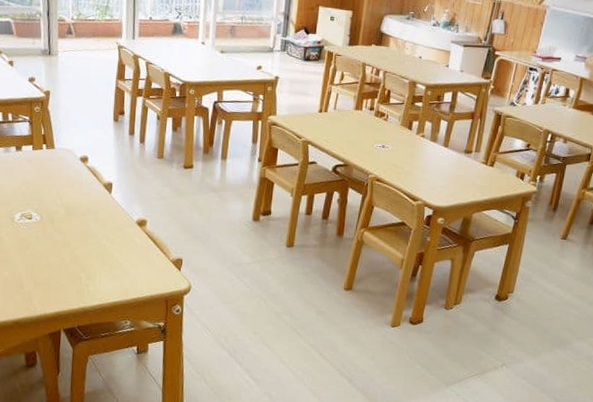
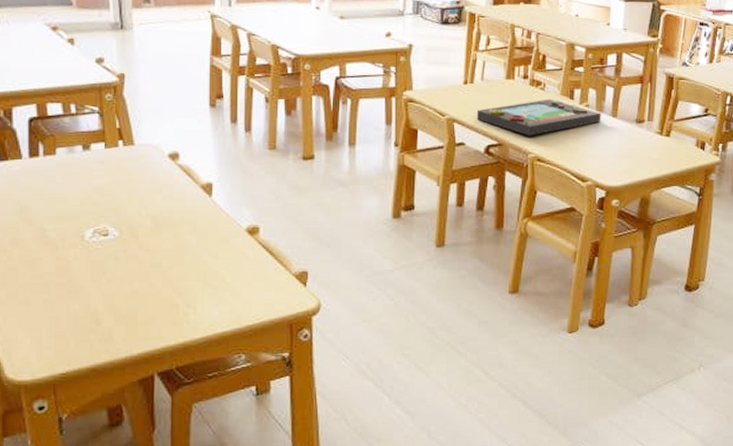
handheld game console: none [327,128,435,160] -> present [476,99,601,136]

